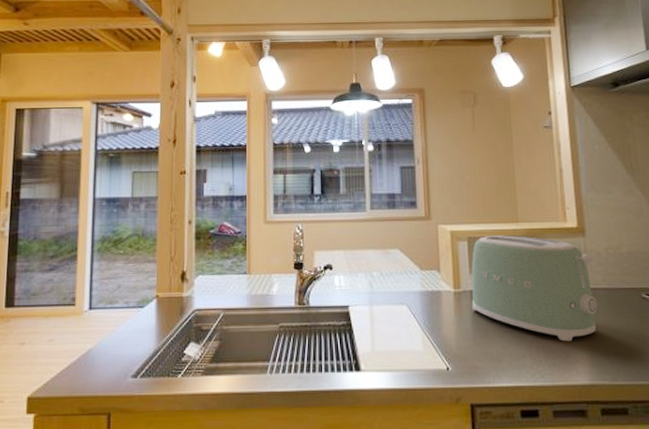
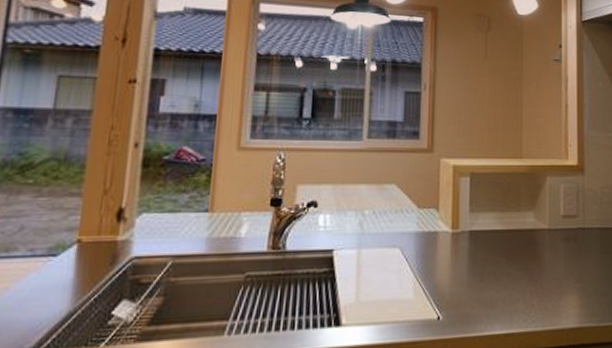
toaster: present [471,235,598,342] -> none [469,172,590,284]

